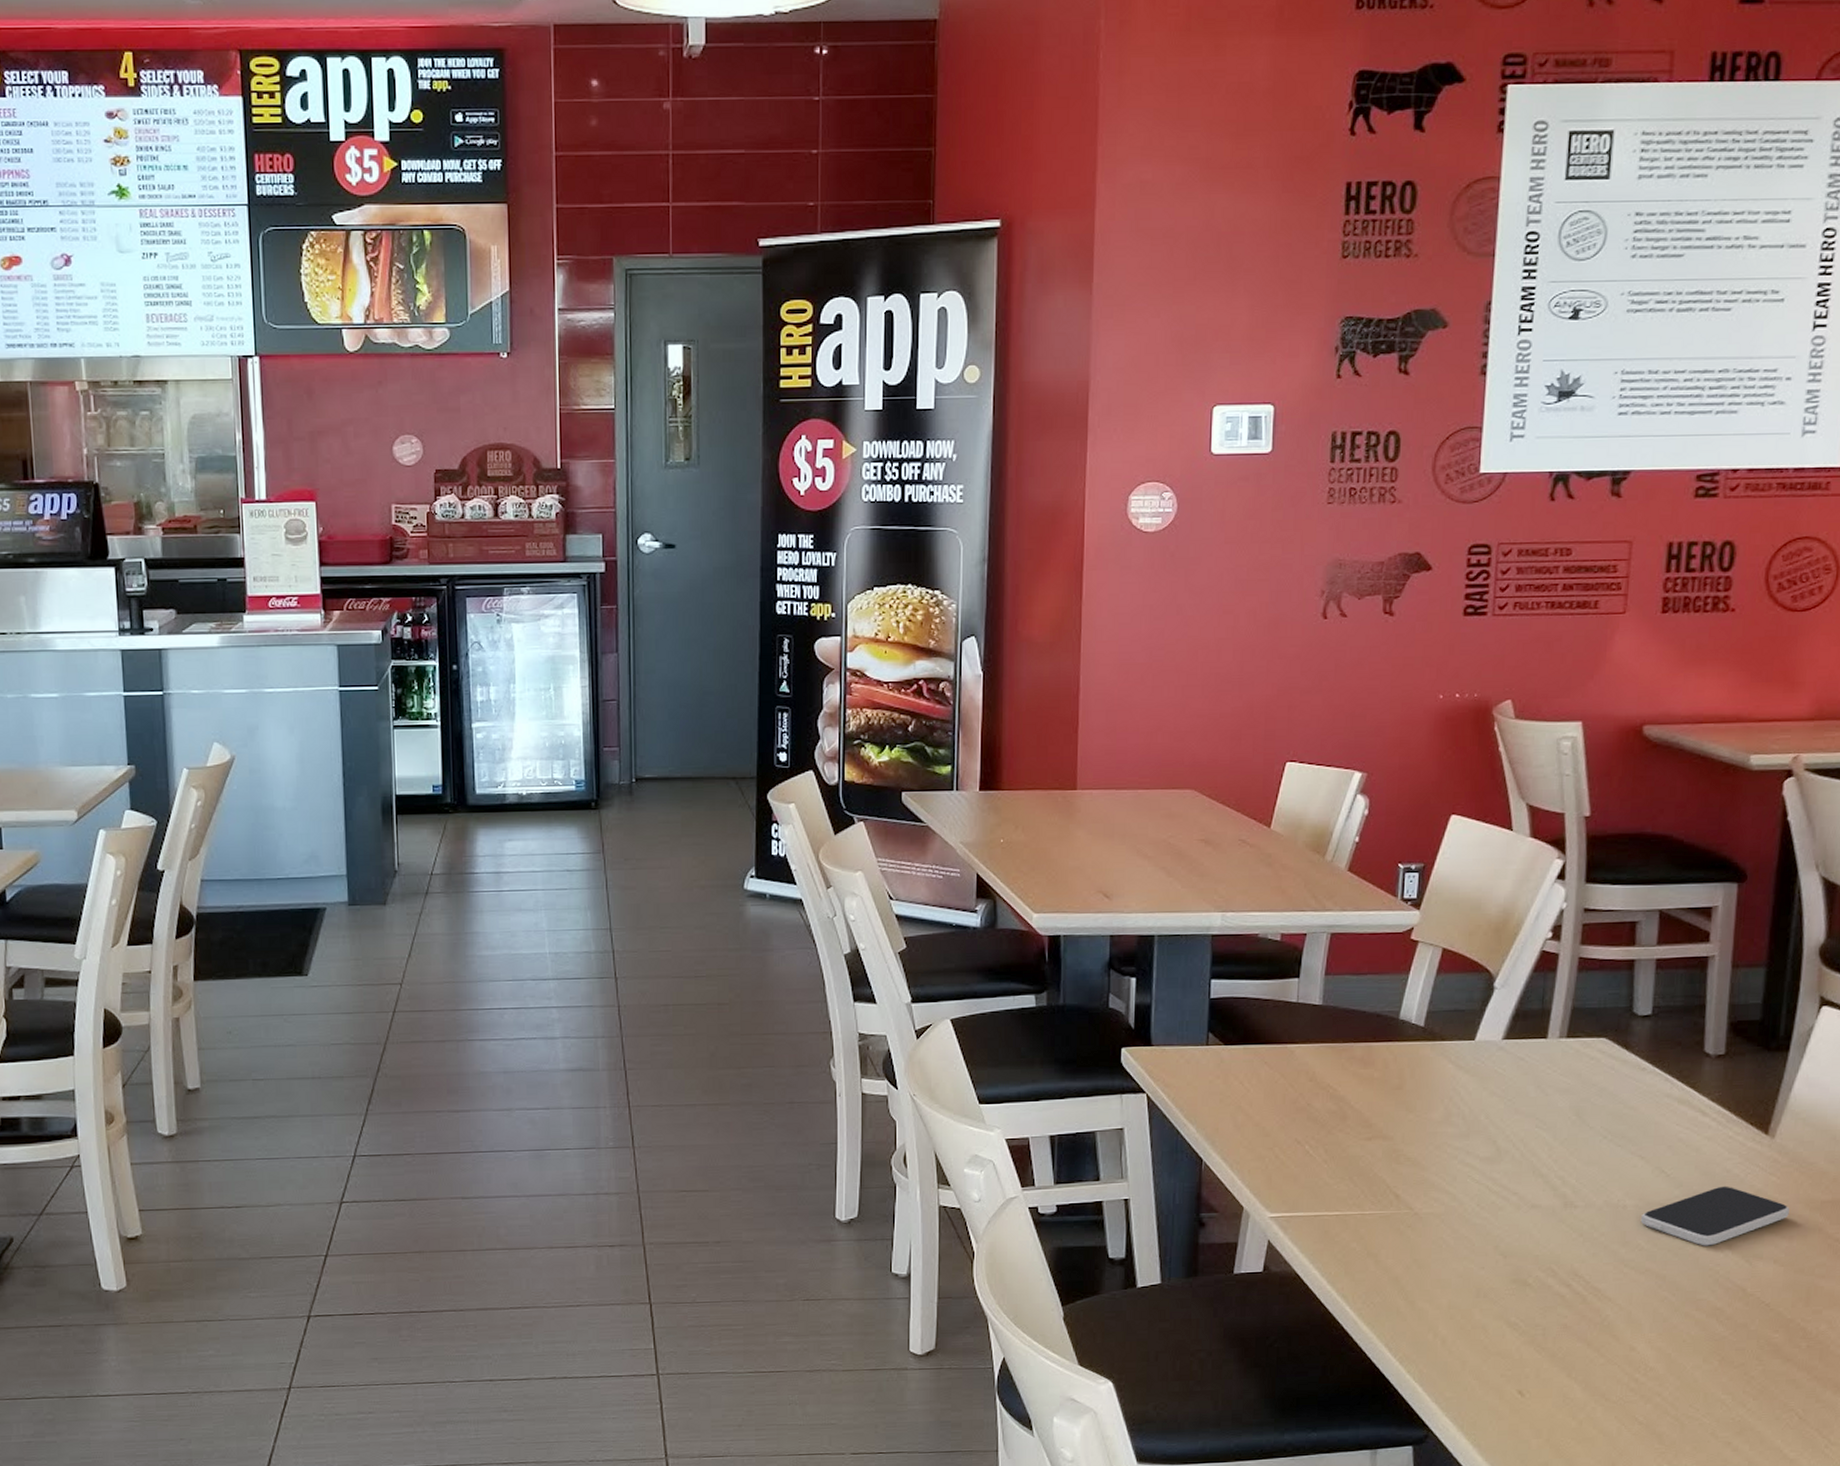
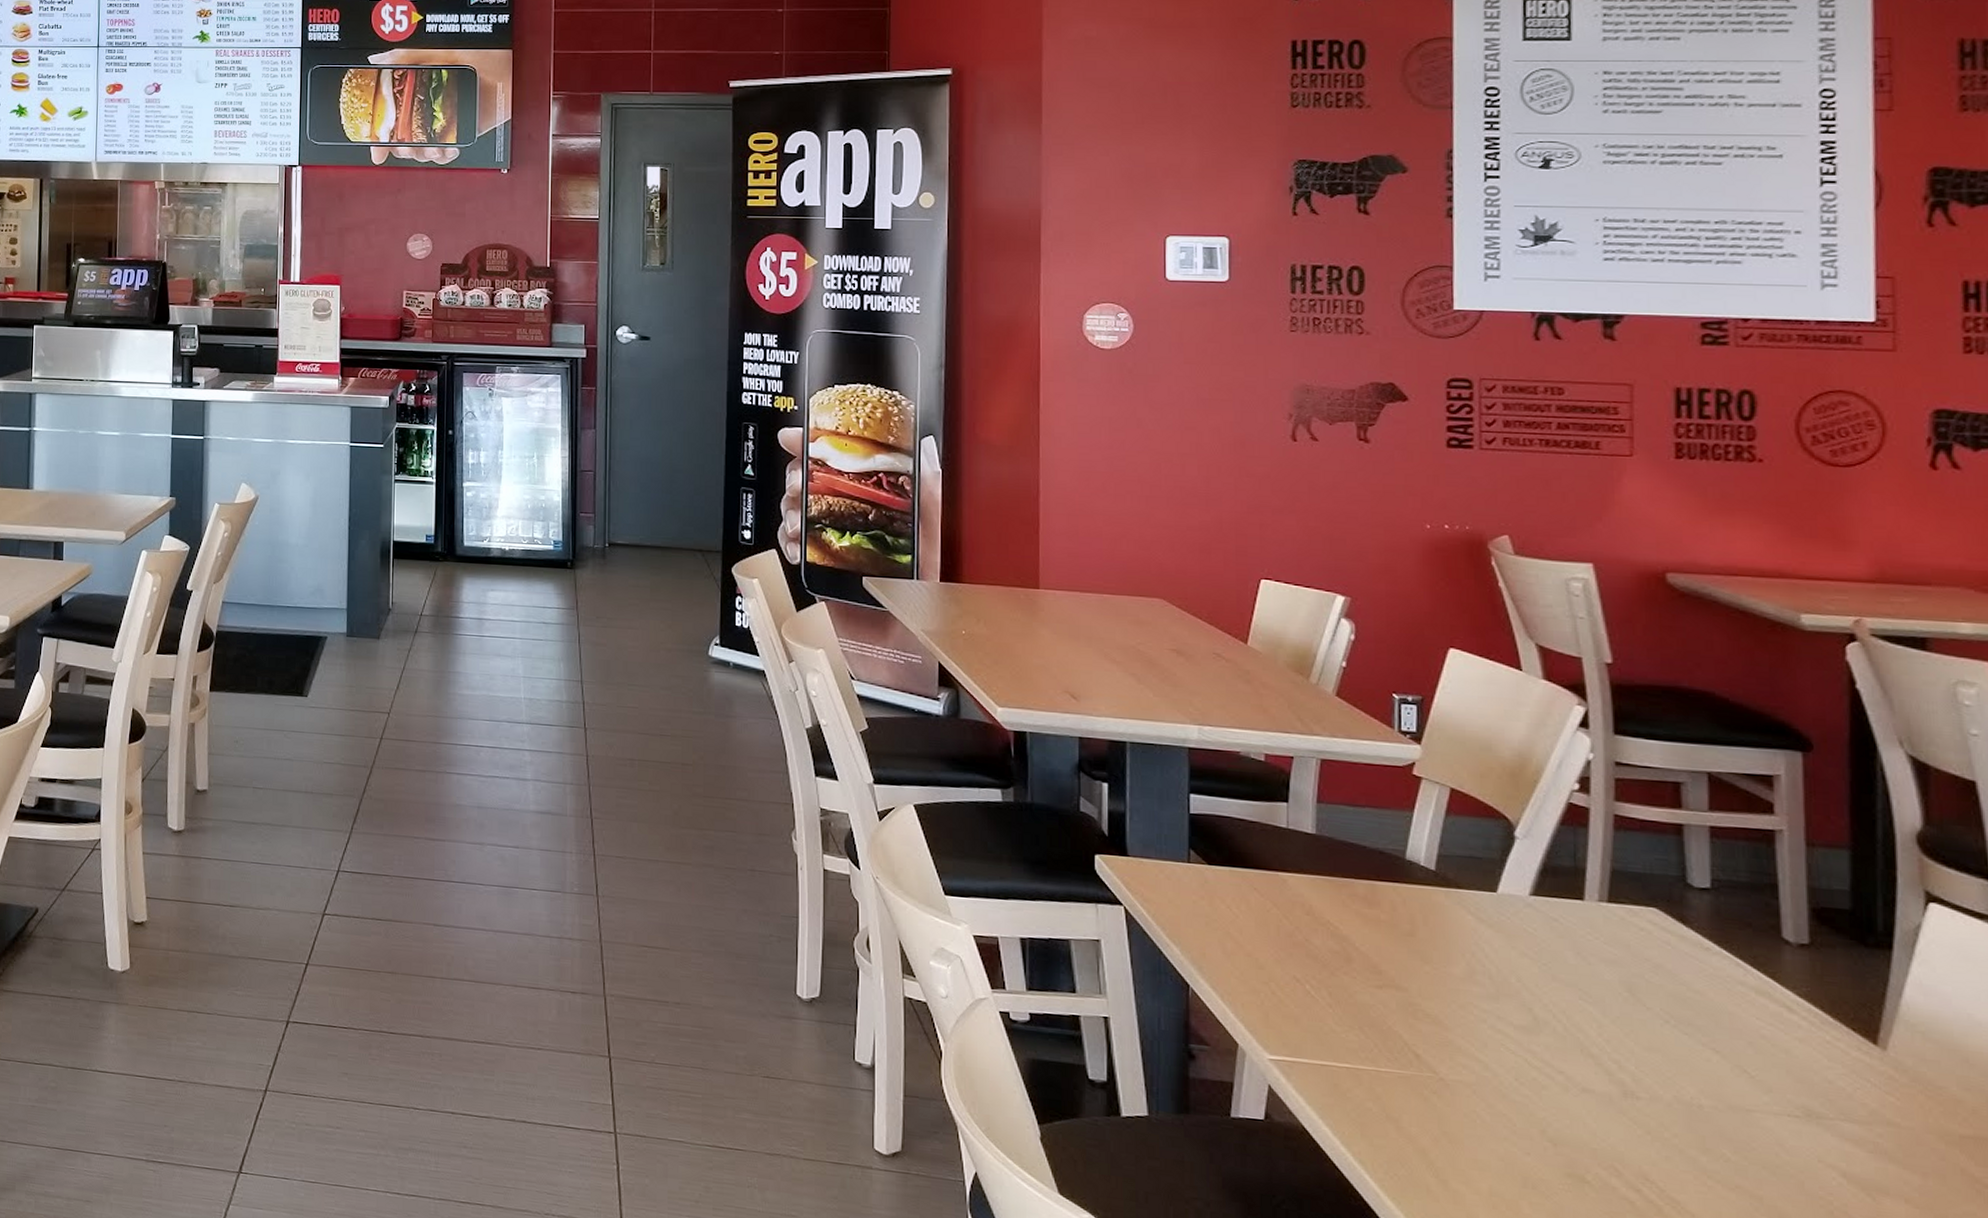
smartphone: present [1640,1186,1790,1246] -> none [1722,1099,1918,1170]

